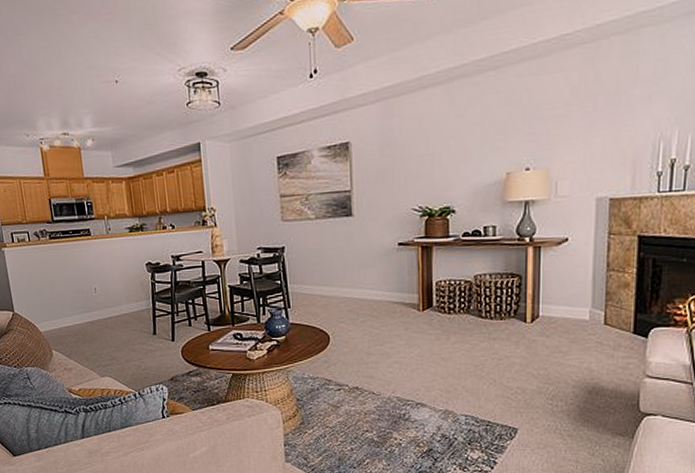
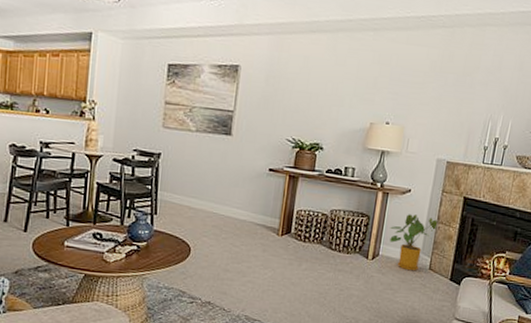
house plant: none [548,265,608,329] -> present [389,214,438,271]

